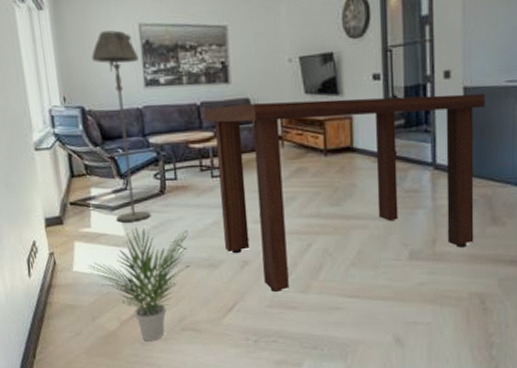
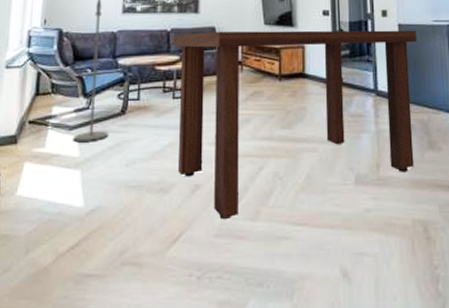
potted plant: present [88,226,189,340] -> none [33,147,143,278]

